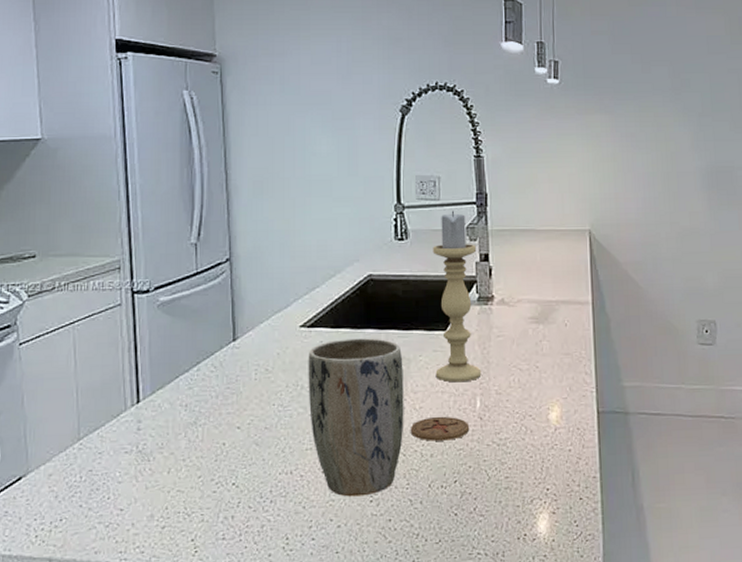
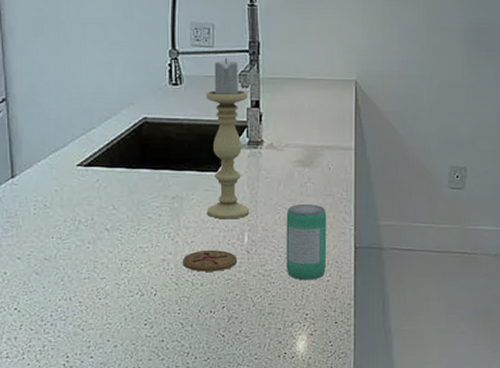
plant pot: present [308,338,404,497] -> none [85,177,177,321]
beverage can: none [521,364,567,450] -> present [286,204,327,281]

